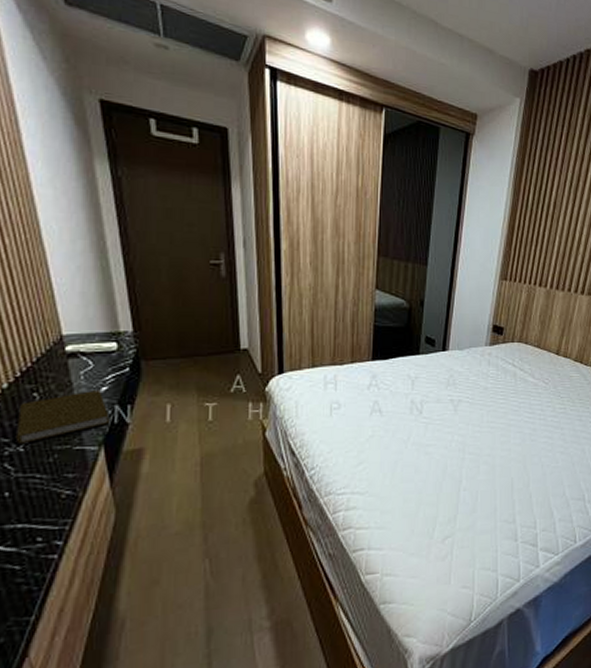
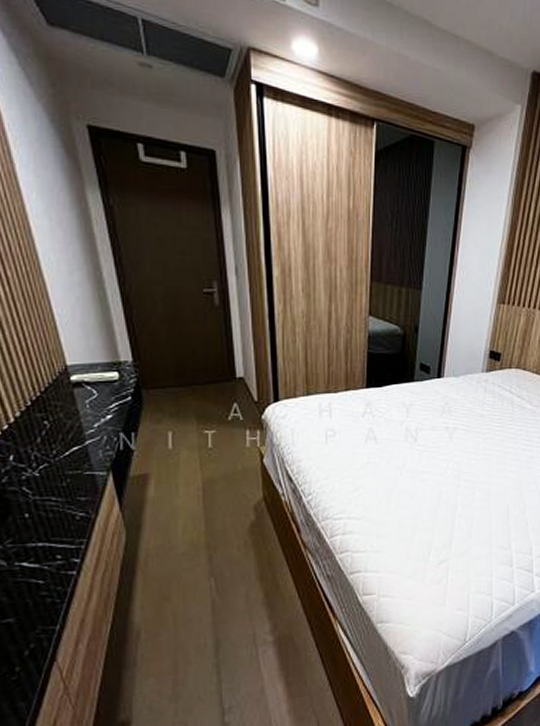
book: present [15,389,109,444] -> none [30,417,115,469]

